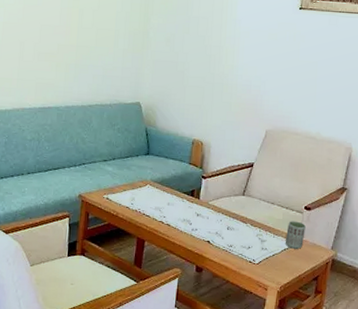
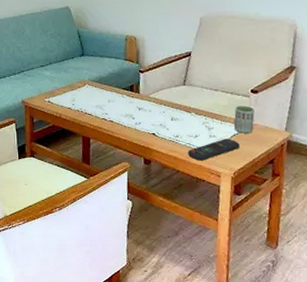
remote control: none [239,252,289,273] -> present [188,139,240,161]

